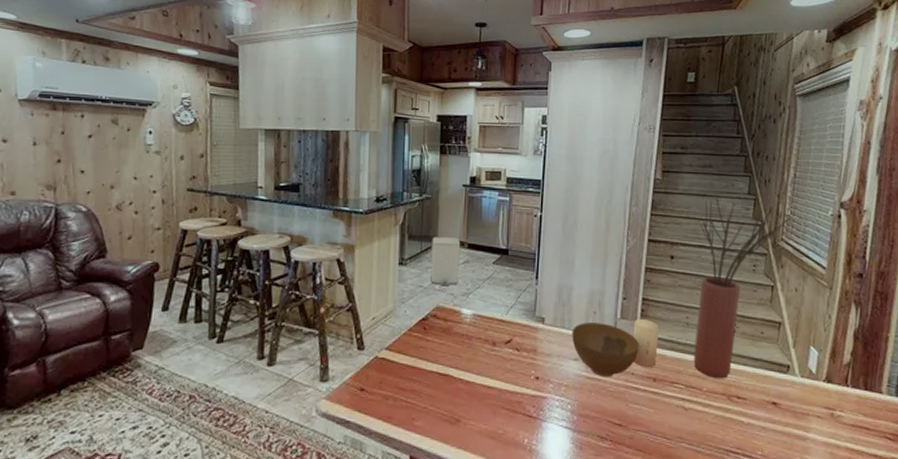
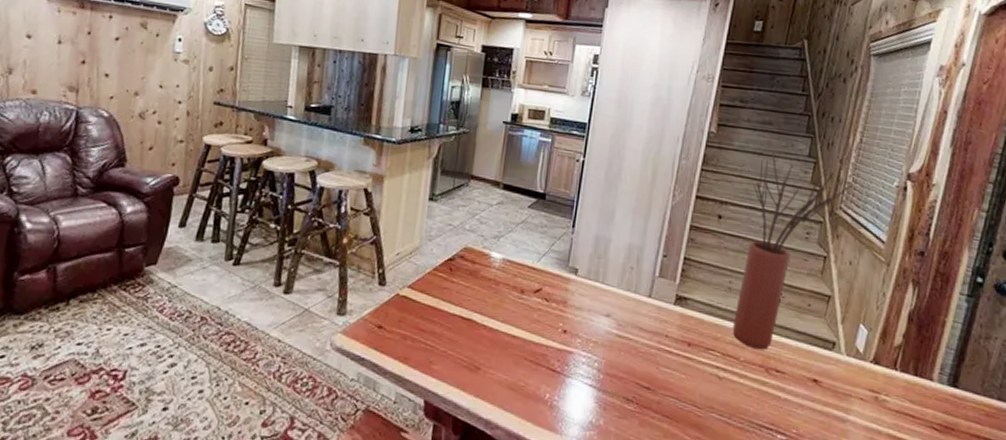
pedal bin: present [430,237,461,286] -> none [461,174,496,227]
bowl: present [572,322,639,378] -> none [605,277,676,338]
candle: present [633,318,660,368] -> none [669,278,700,332]

